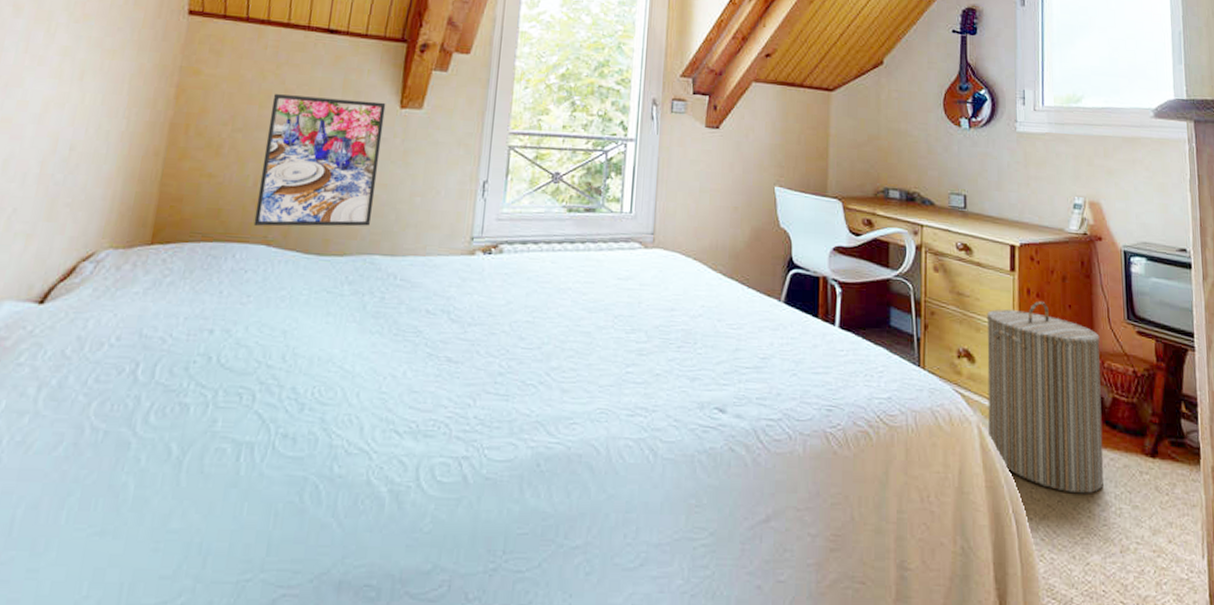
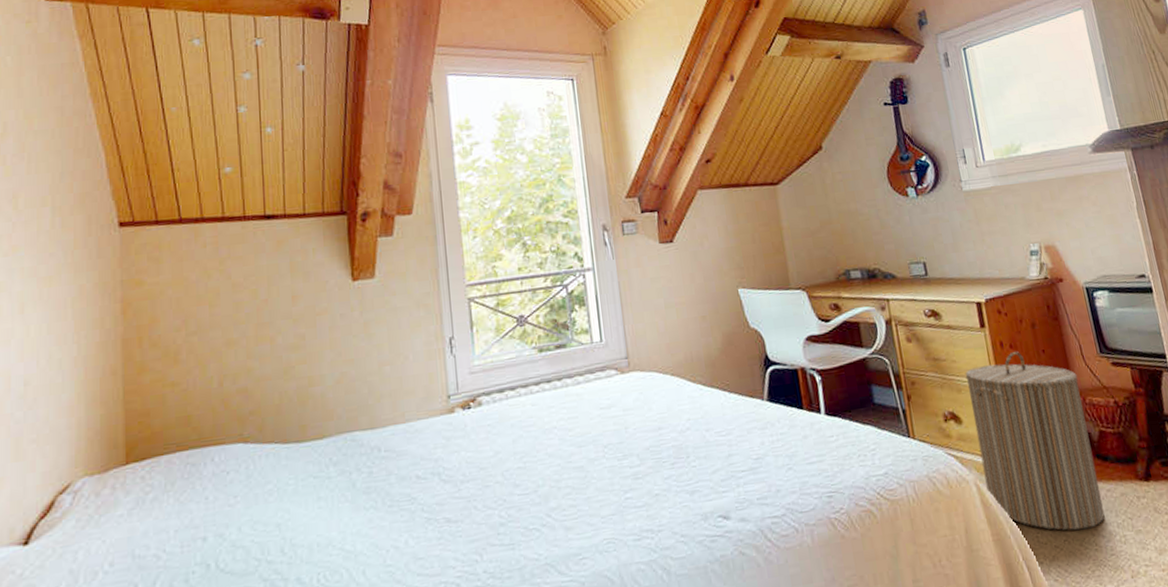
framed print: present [253,94,386,227] -> none [222,278,345,426]

